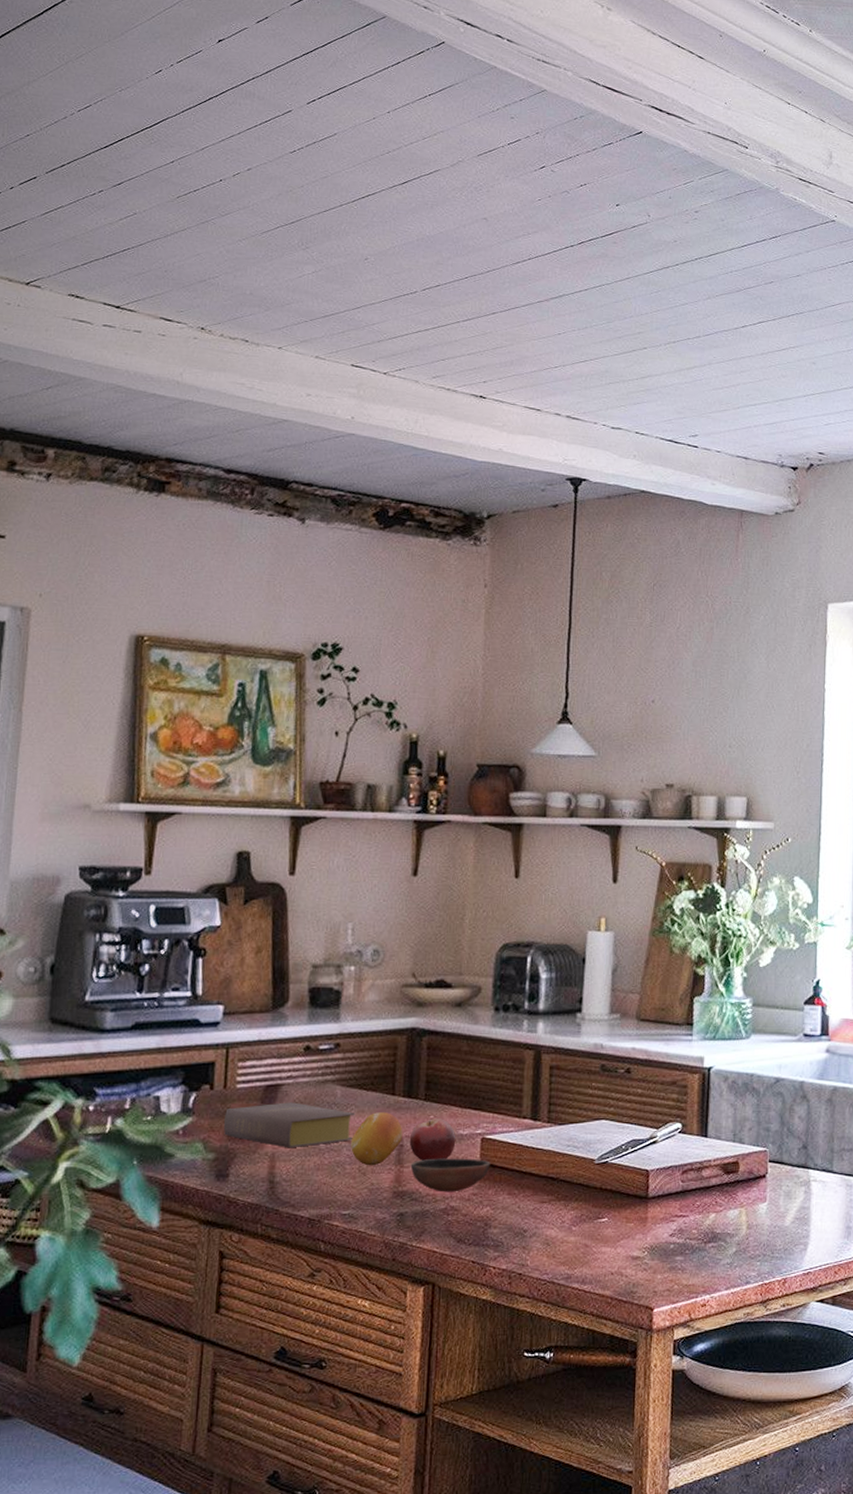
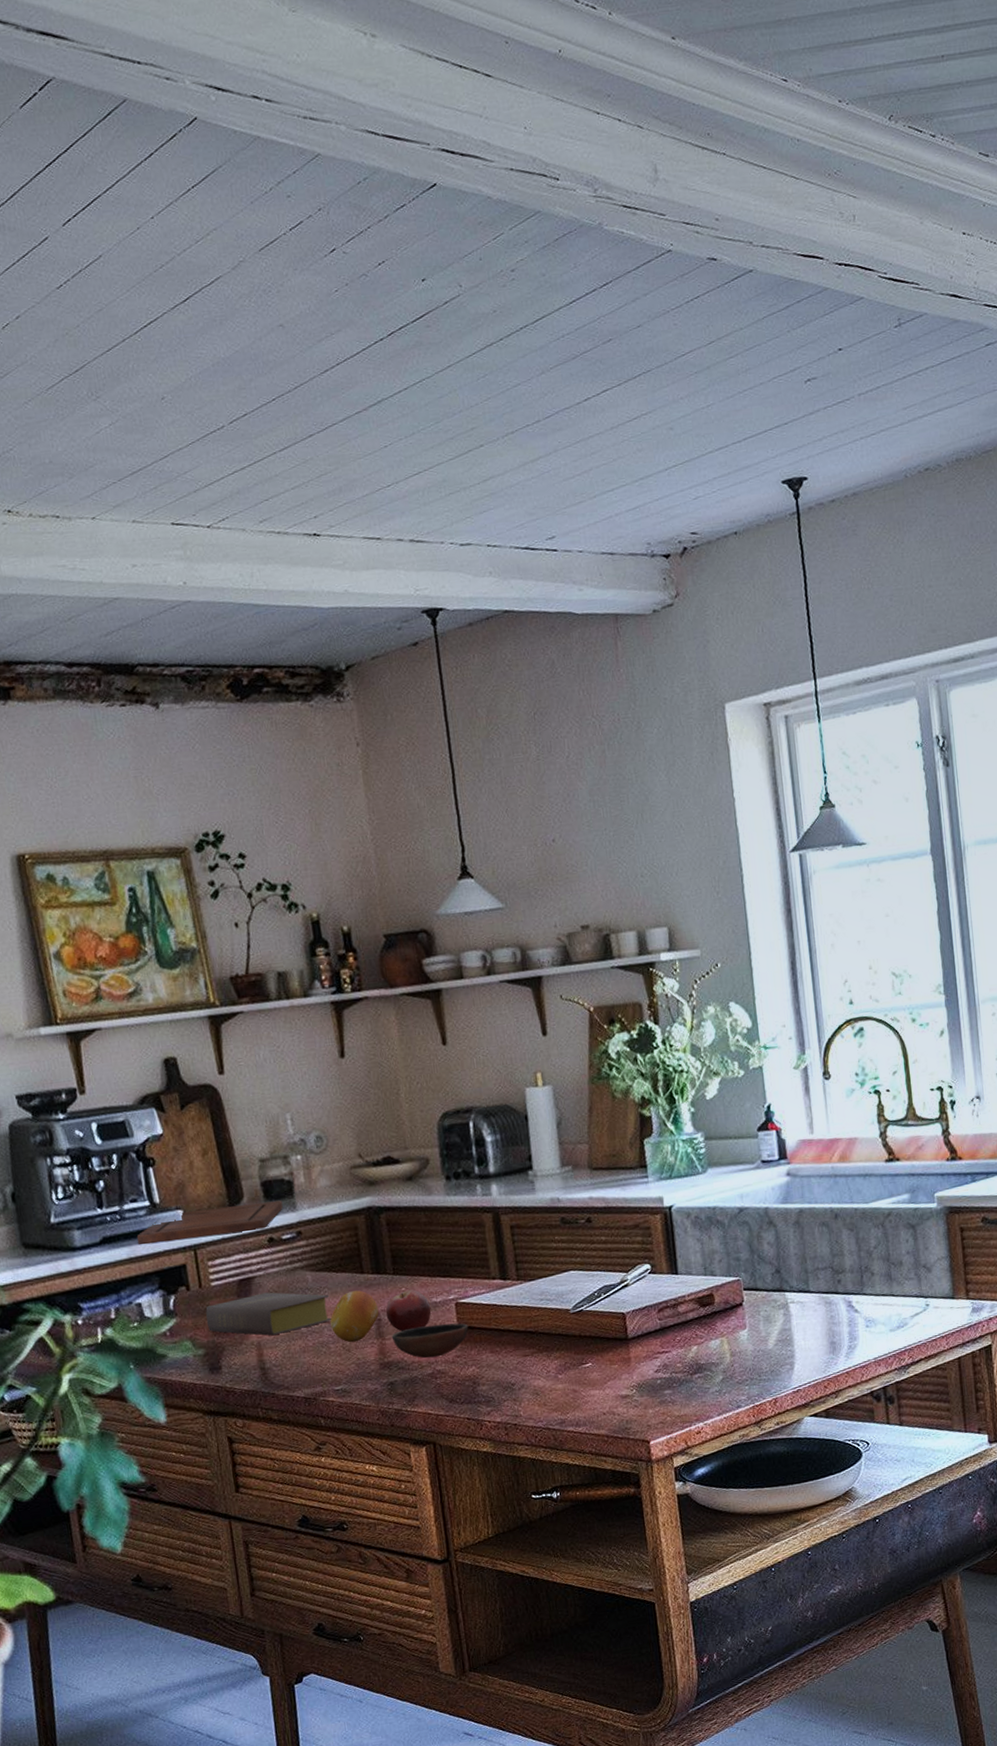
cutting board: none [170,1008,327,1036] -> present [136,1200,283,1244]

